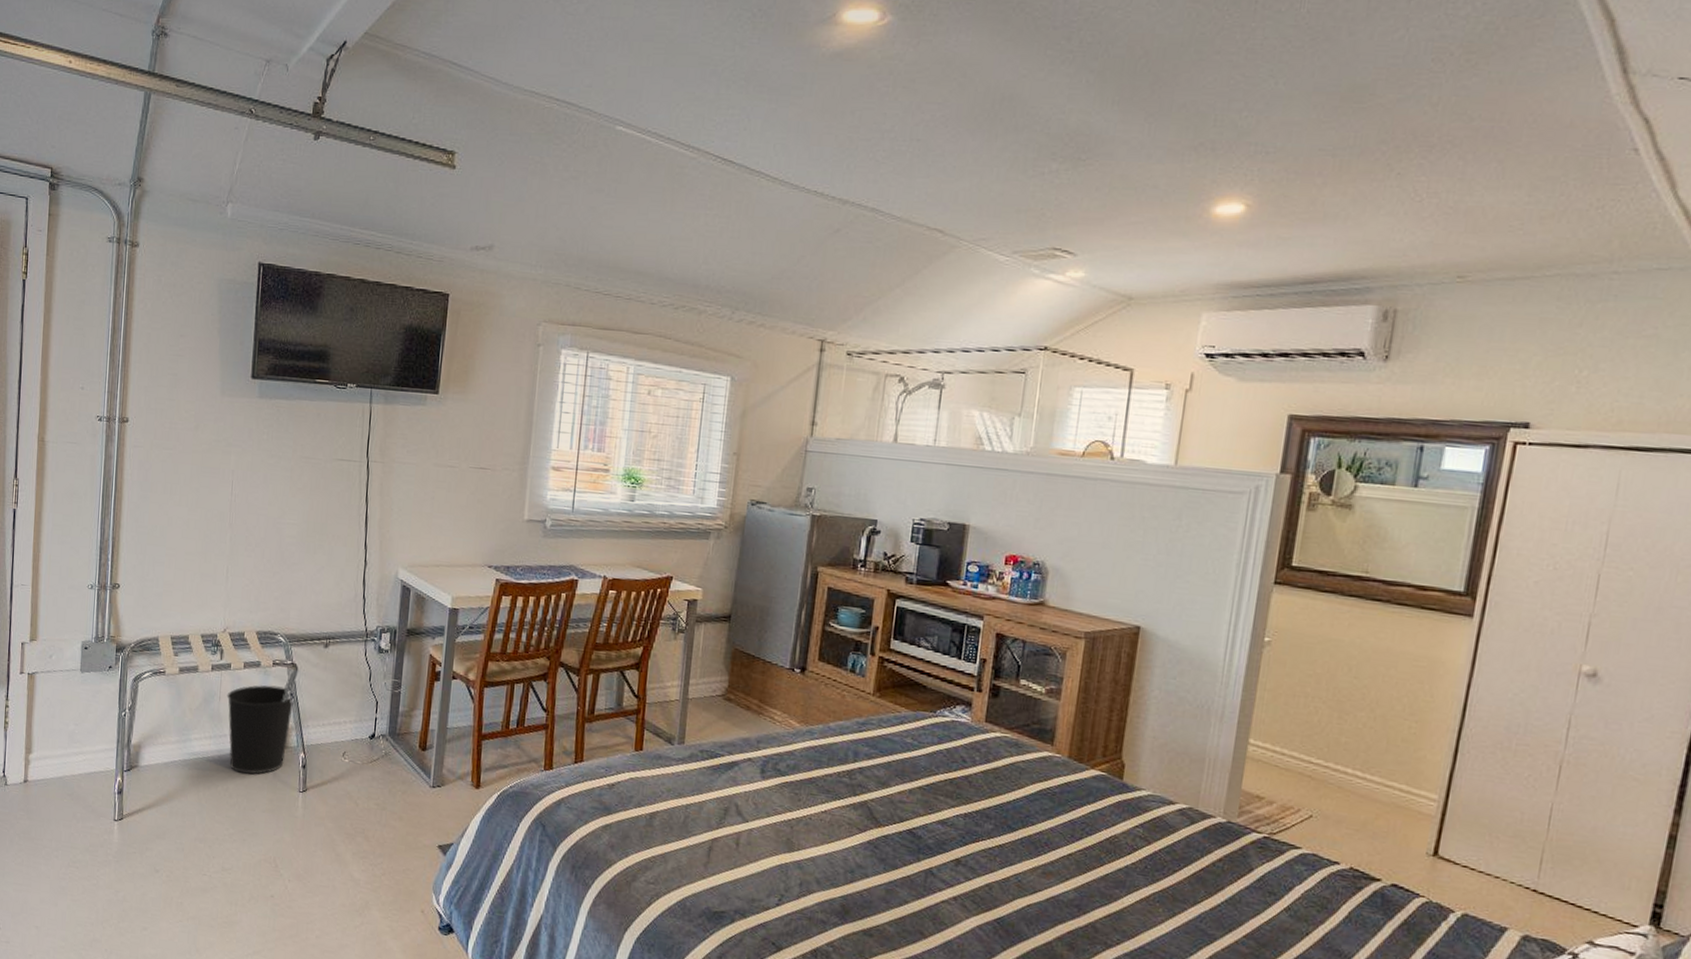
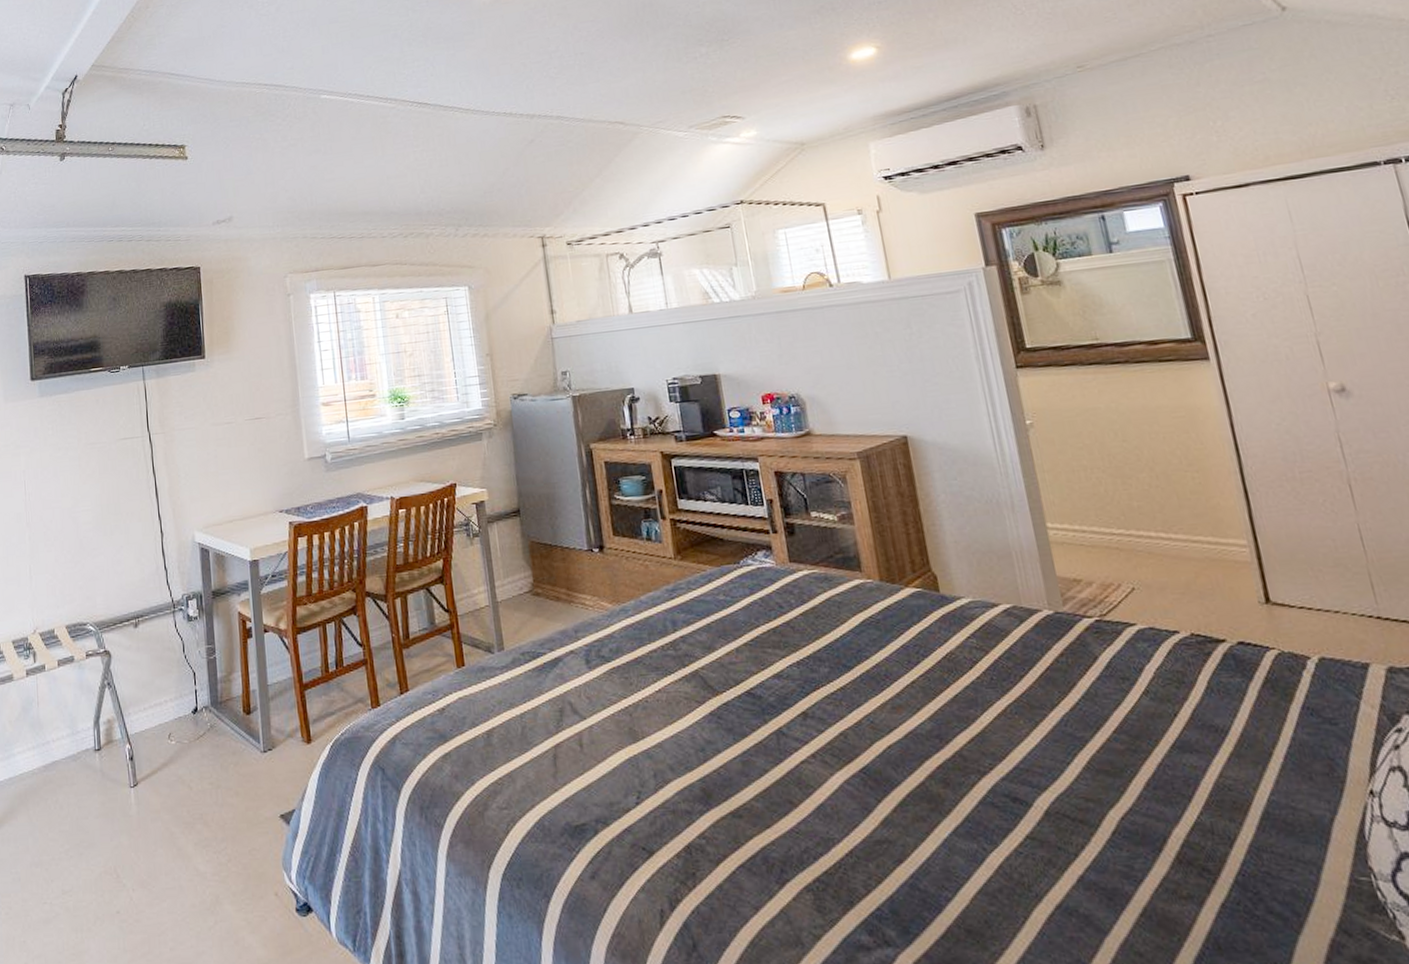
wastebasket: present [226,685,293,775] -> none [44,677,112,781]

